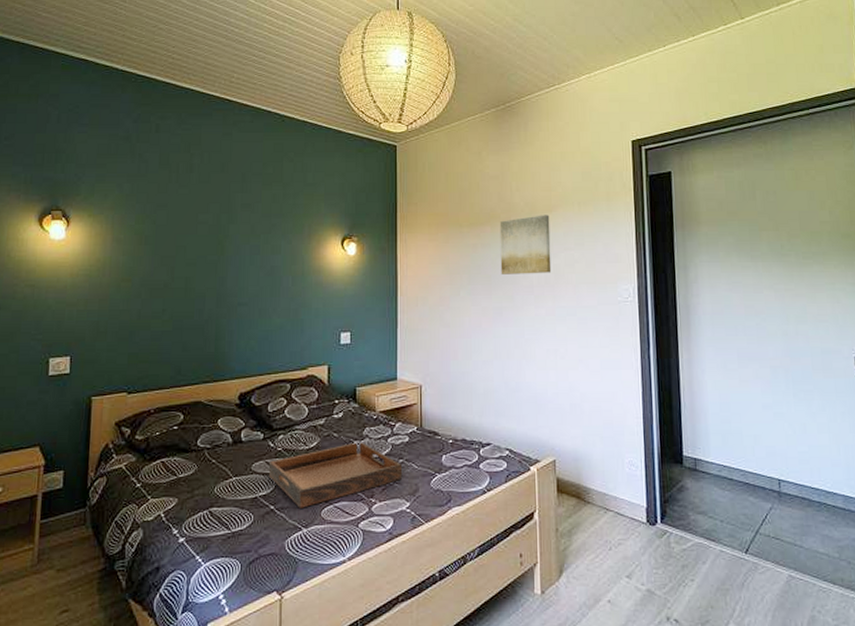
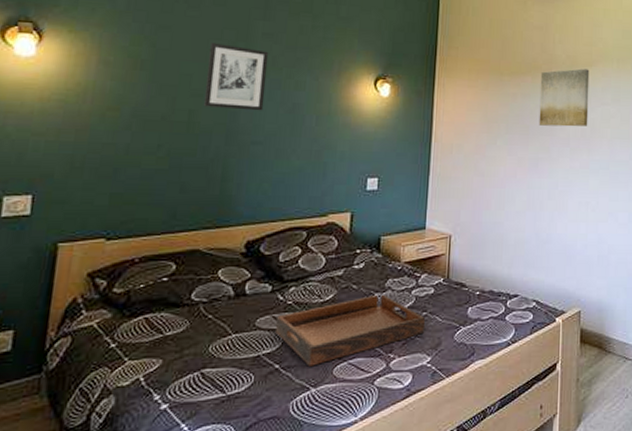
wall art: none [197,217,248,275] -> present [204,43,269,111]

